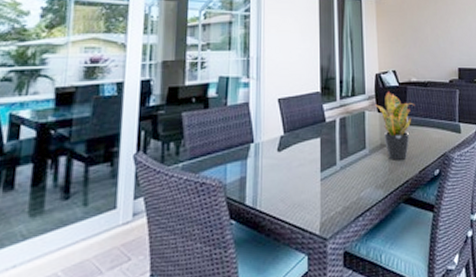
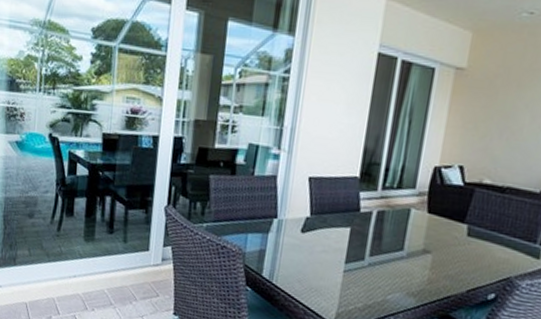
potted plant: present [374,91,415,160] -> none [424,190,481,273]

